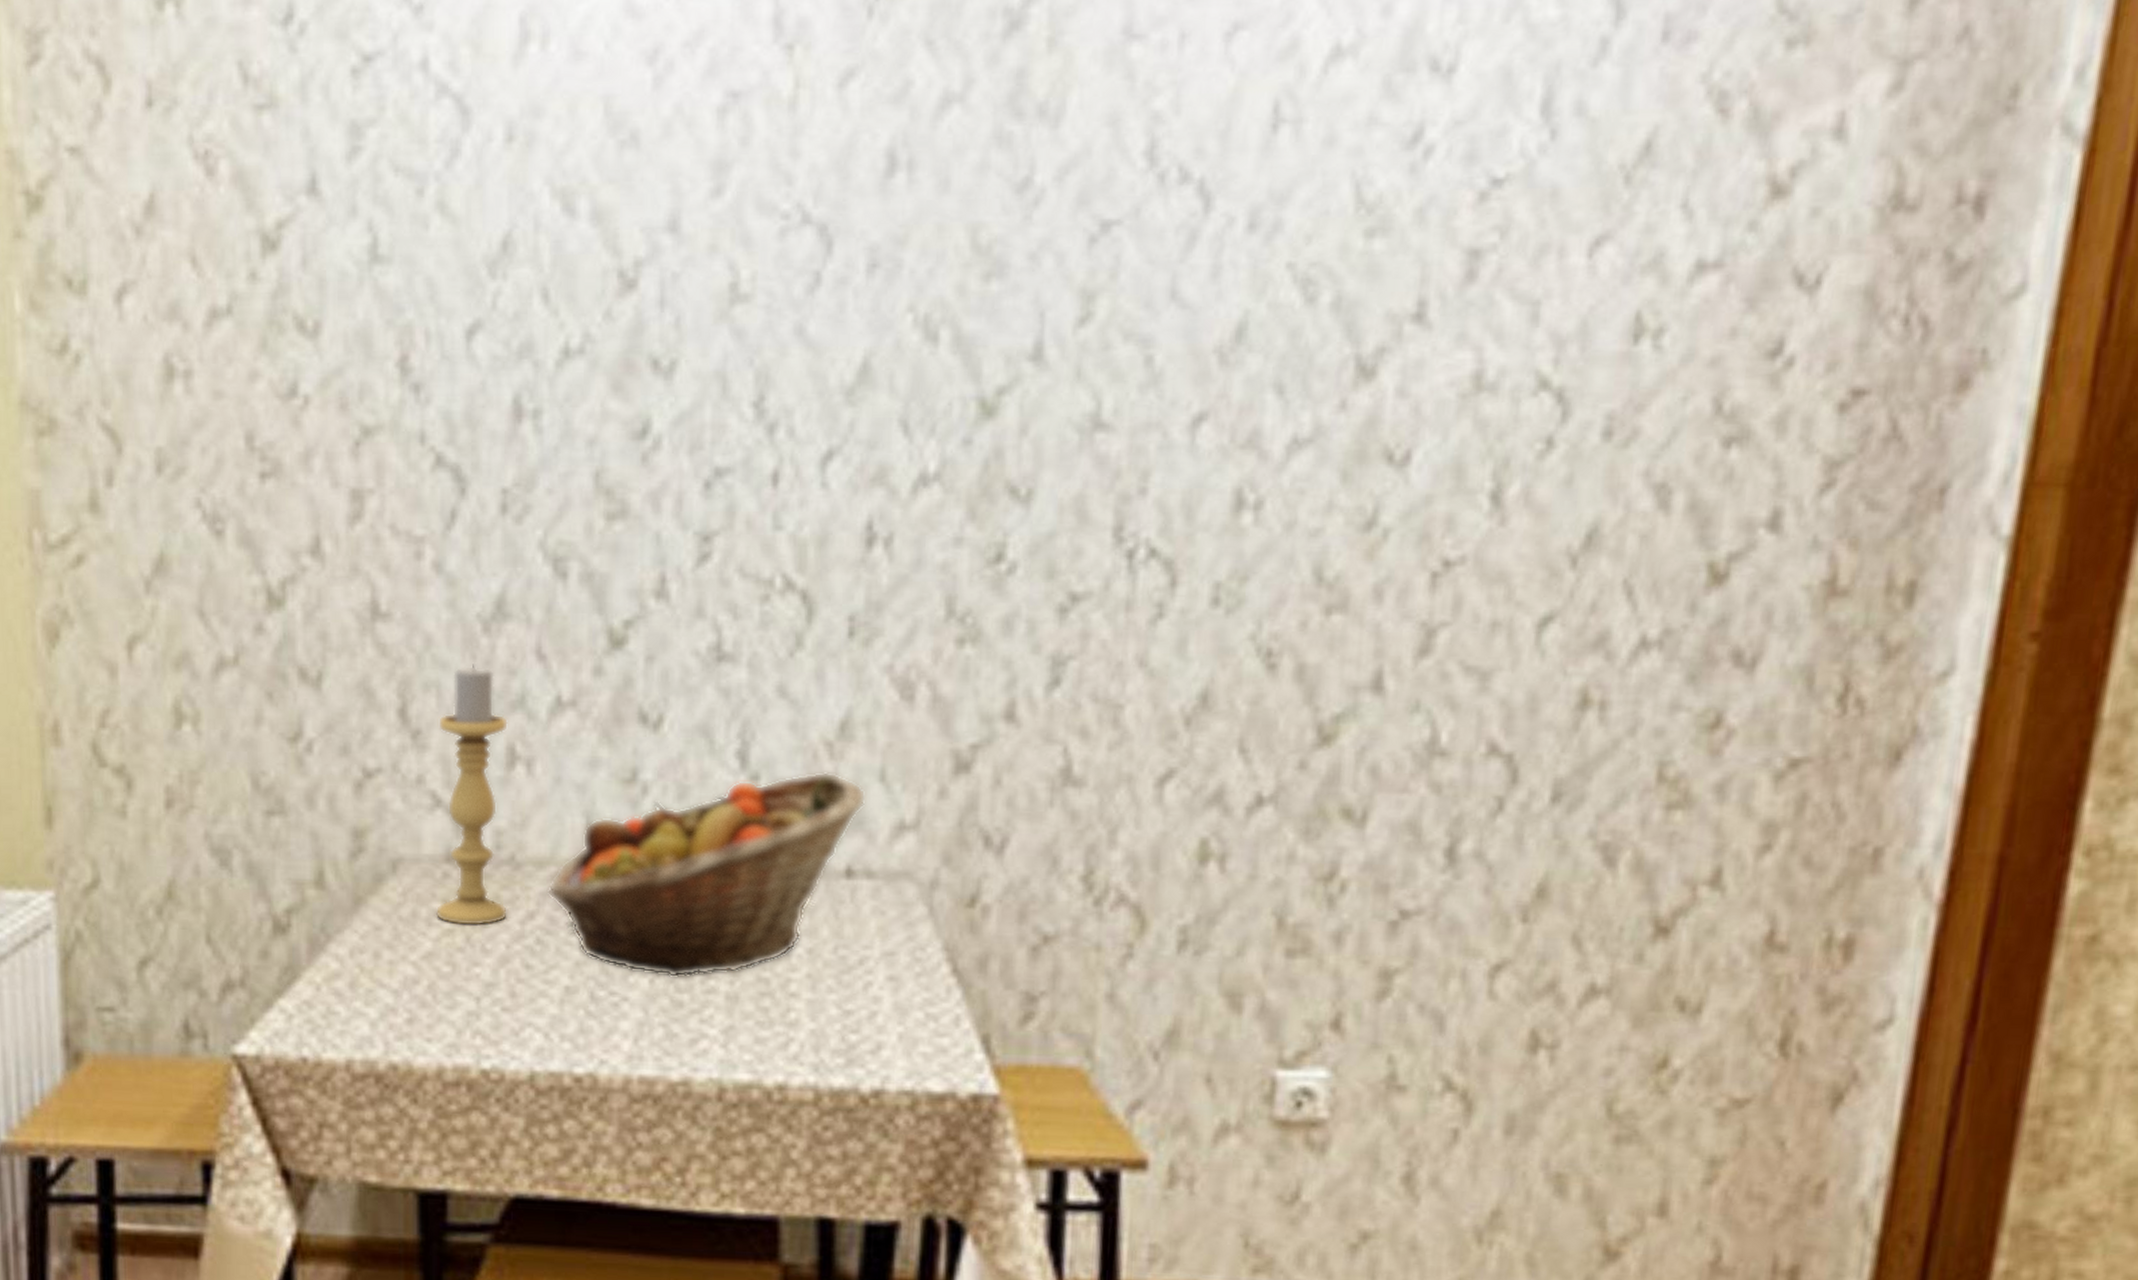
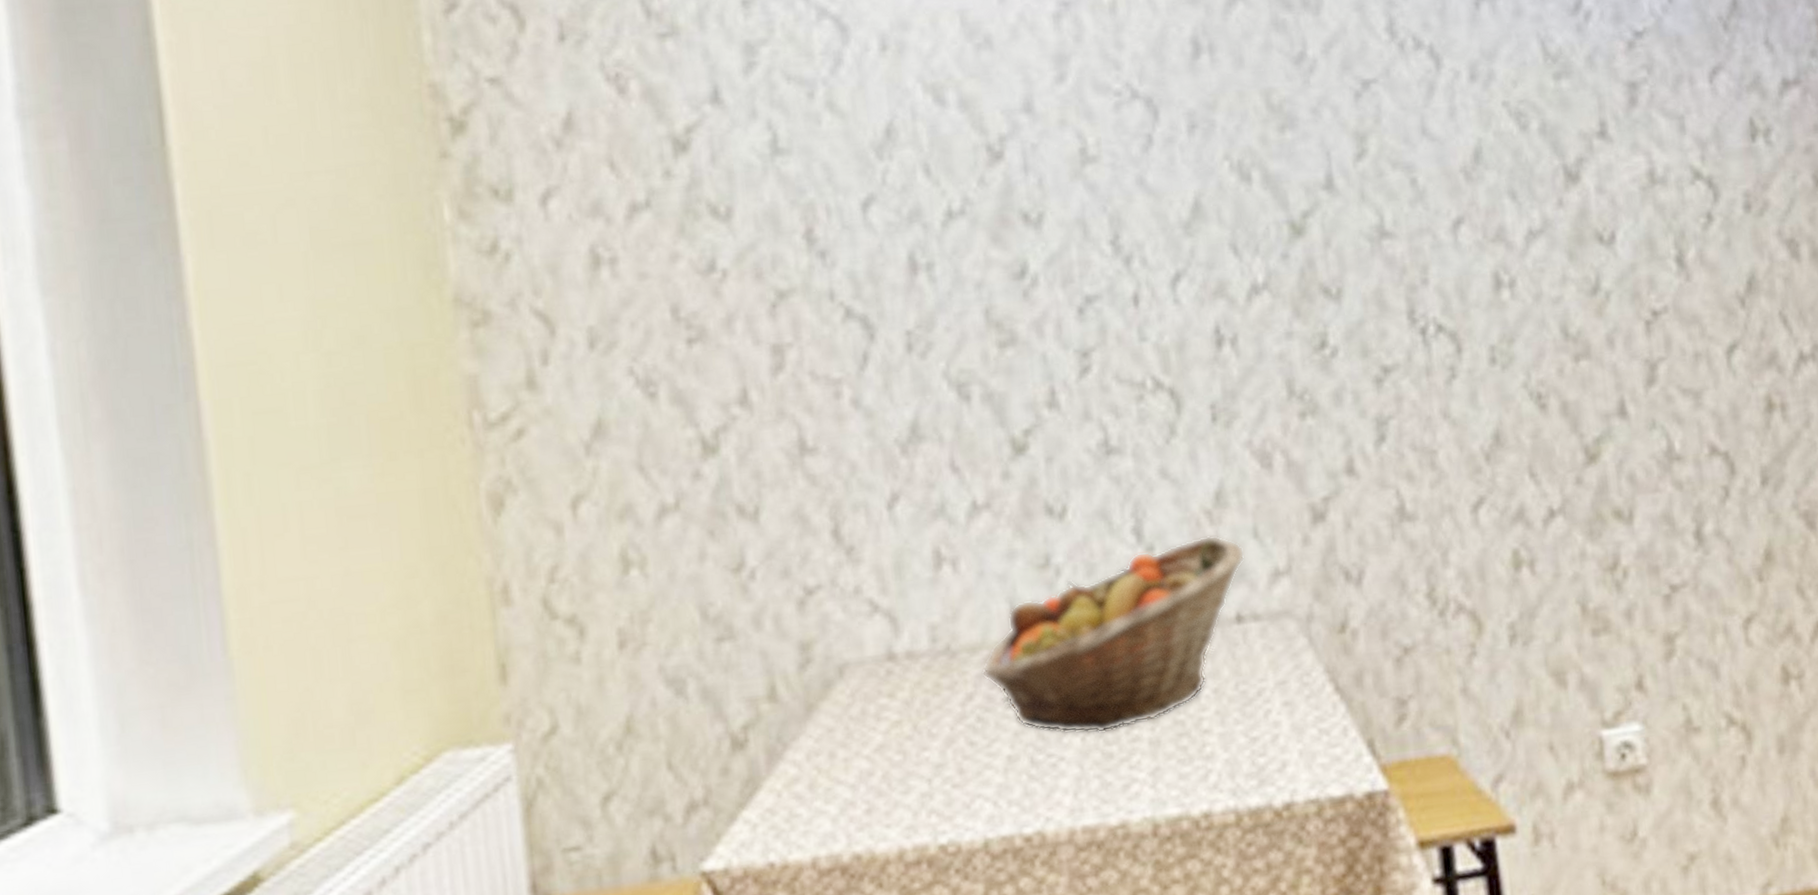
candle holder: present [435,664,509,927] -> none [868,482,950,716]

